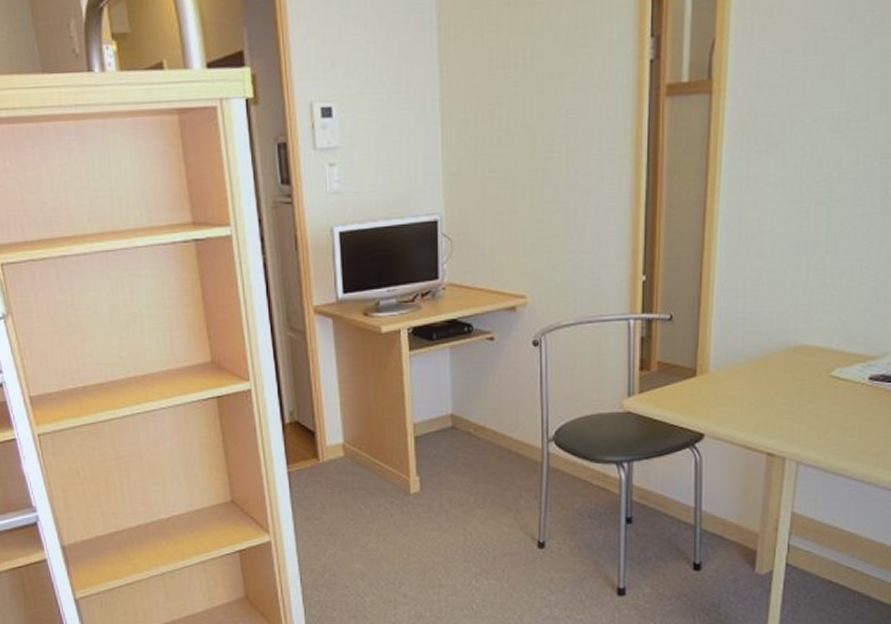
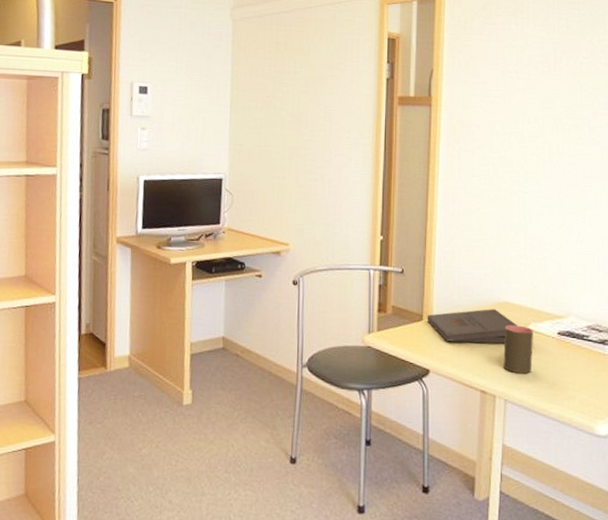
pizza box: none [701,355,817,399] -> present [427,309,517,344]
cup: none [797,372,837,430] -> present [503,325,533,374]

